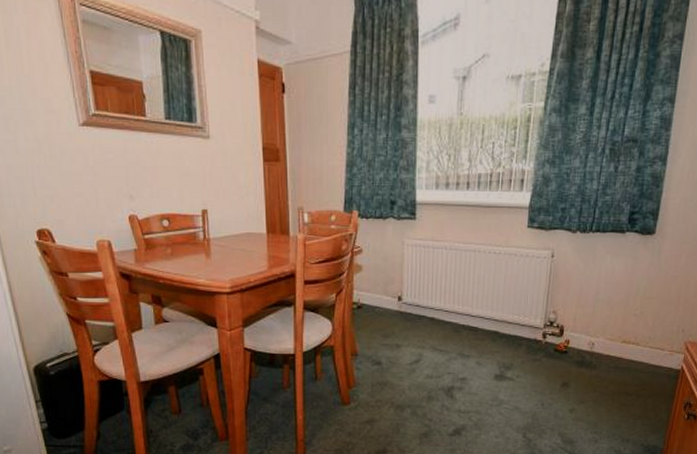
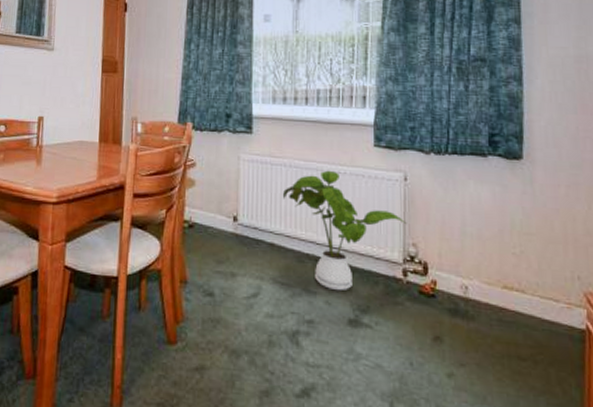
house plant: none [443,251,550,354] -> present [283,170,407,291]

